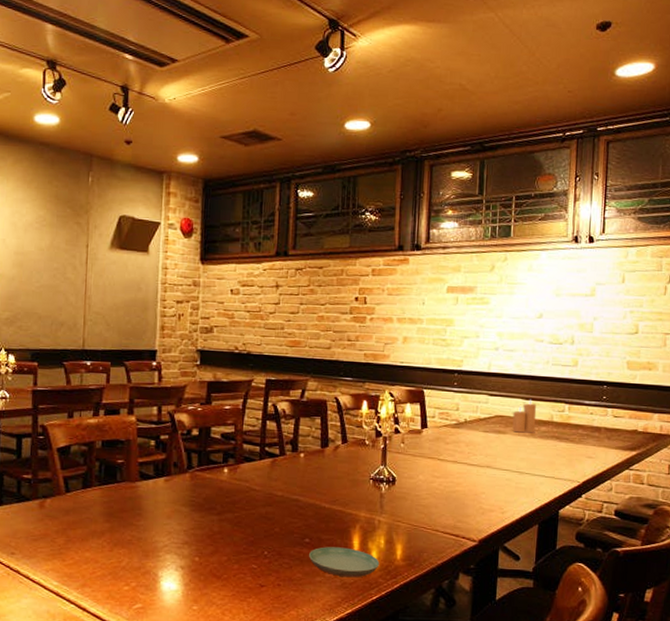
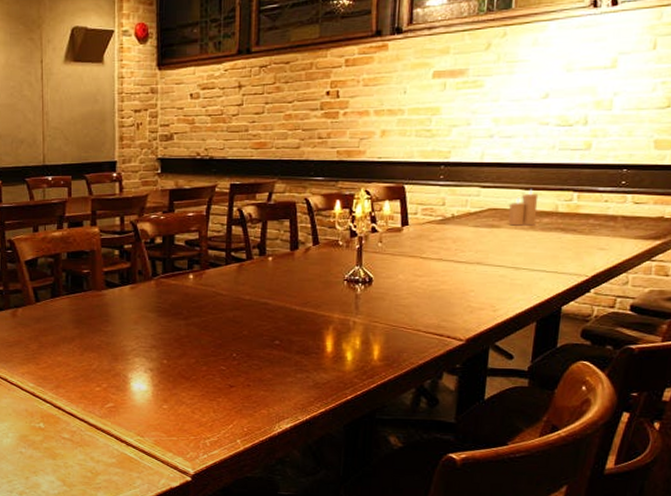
saucer: present [309,547,380,578] -> none [279,348,355,378]

